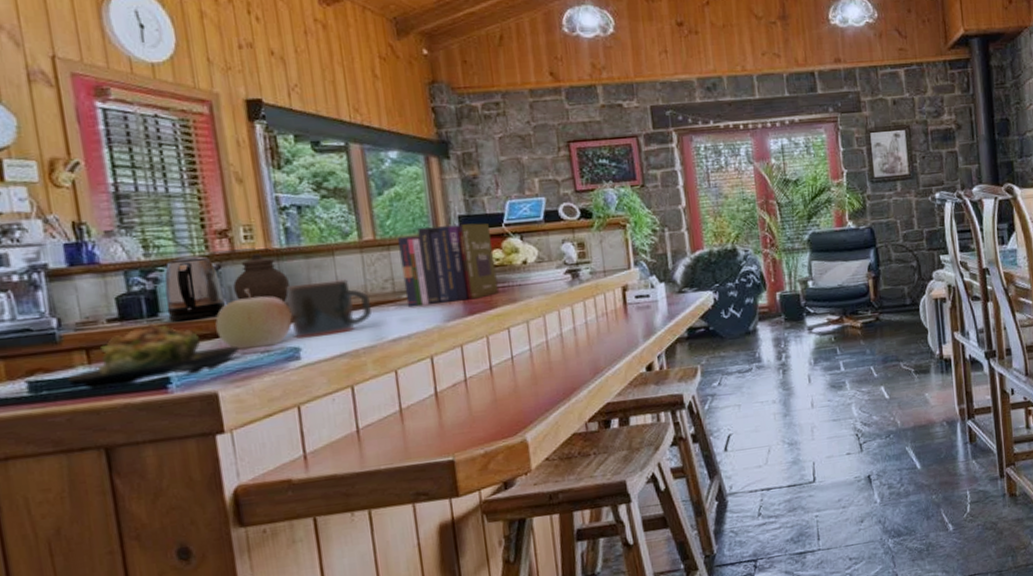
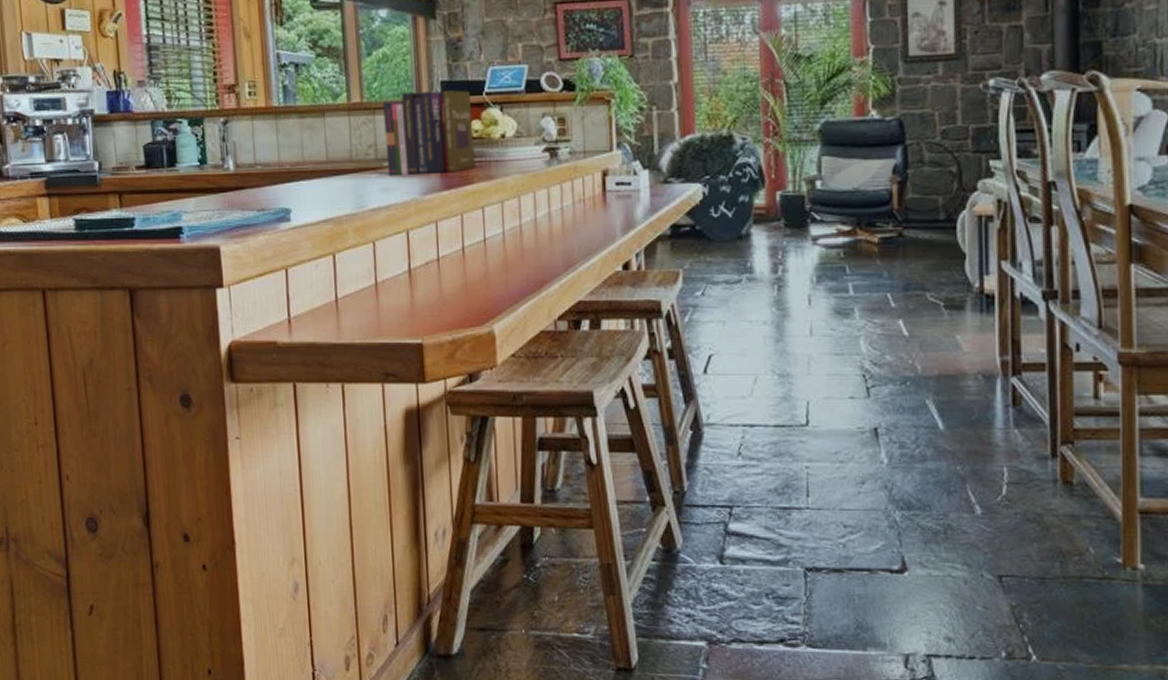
salad: present [66,323,240,391] -> none [103,173,240,234]
kettle: present [164,256,225,322] -> none [182,110,230,173]
fruit: present [215,289,293,351] -> none [221,146,285,207]
jar: present [233,253,289,302] -> none [238,111,284,161]
mug: present [286,279,372,340] -> none [281,142,356,201]

